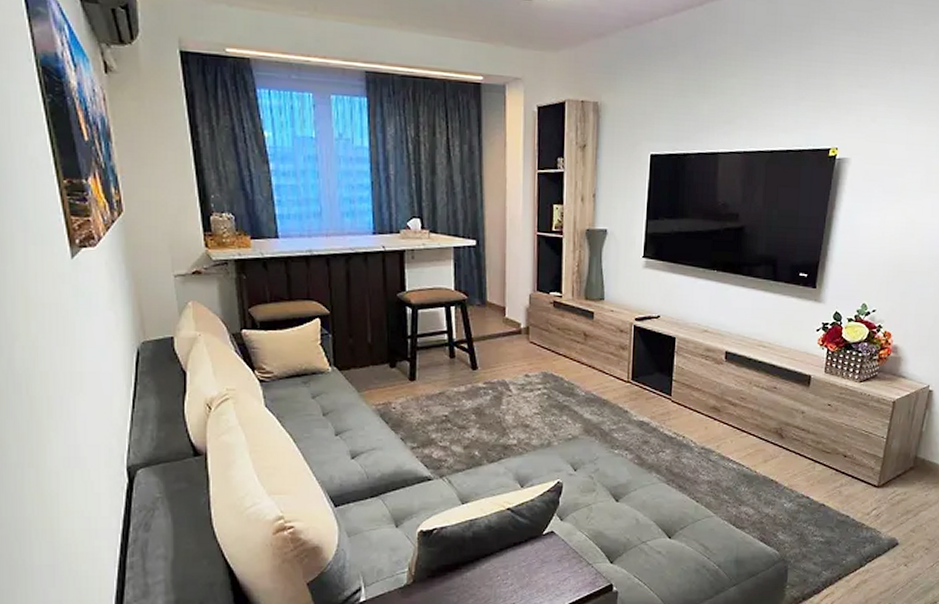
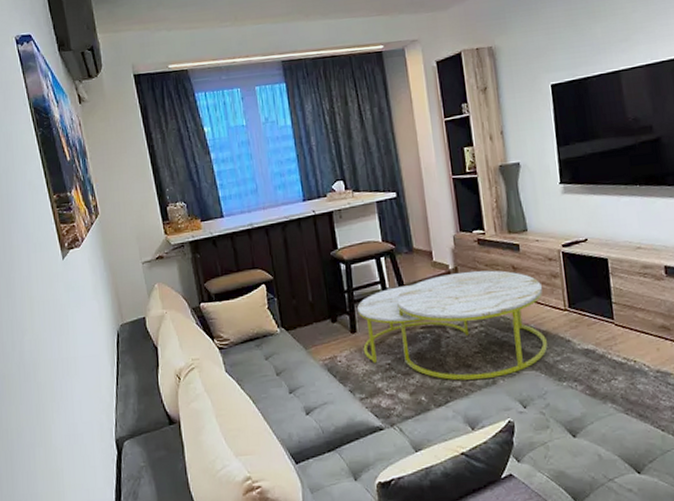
coffee table: none [420,332,609,439] -> present [357,270,548,381]

